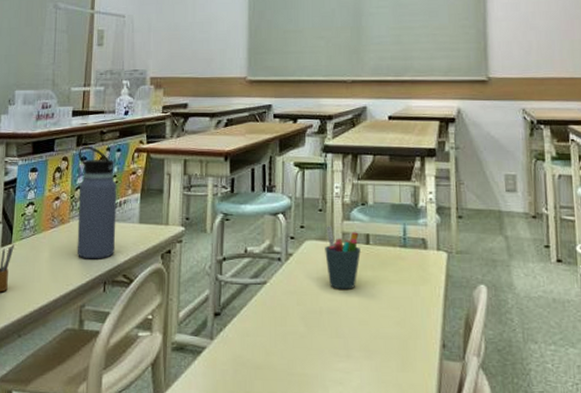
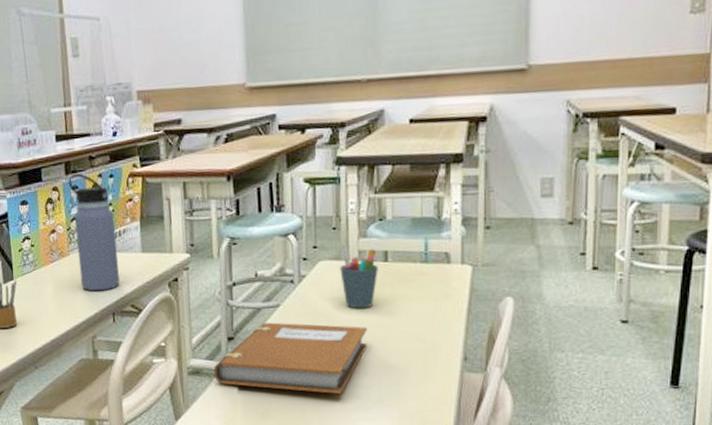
notebook: none [198,299,350,378] -> present [213,322,368,394]

